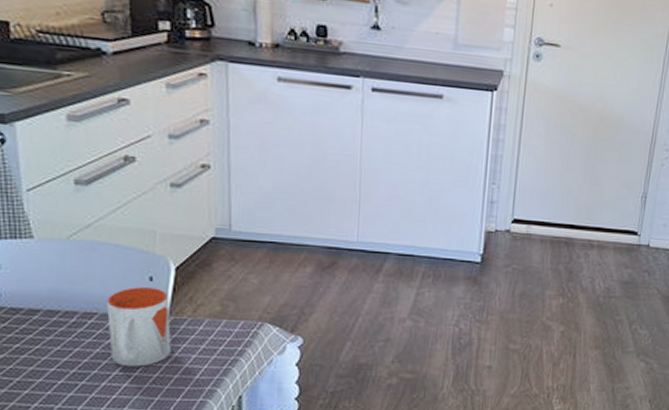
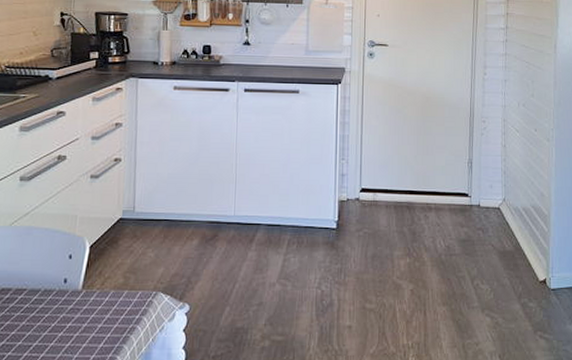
mug: present [107,287,171,367] -> none [33,265,83,338]

